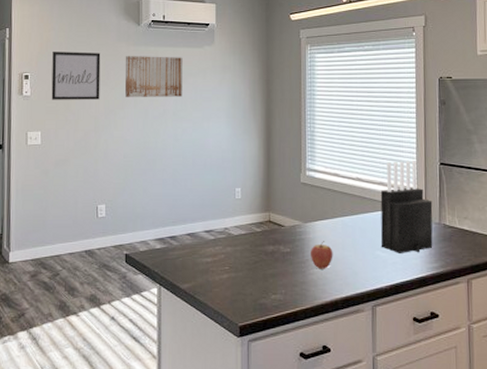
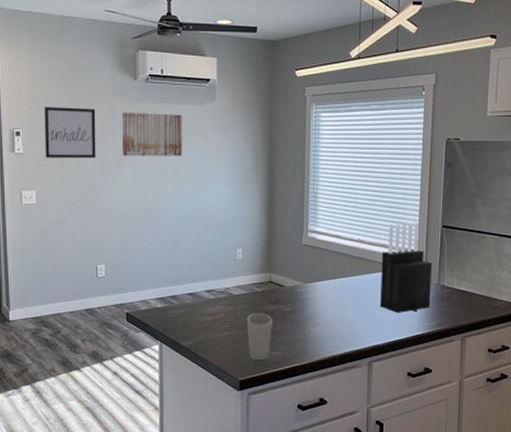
cup: none [246,254,272,304] -> present [246,313,272,360]
fruit: present [311,241,333,269] -> none [310,301,333,328]

